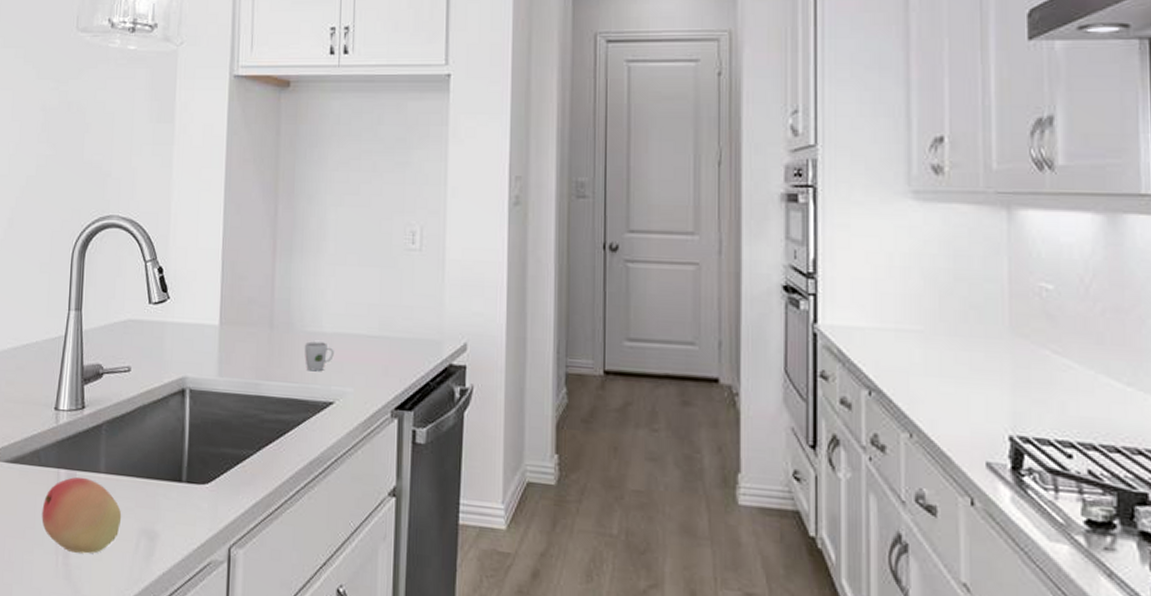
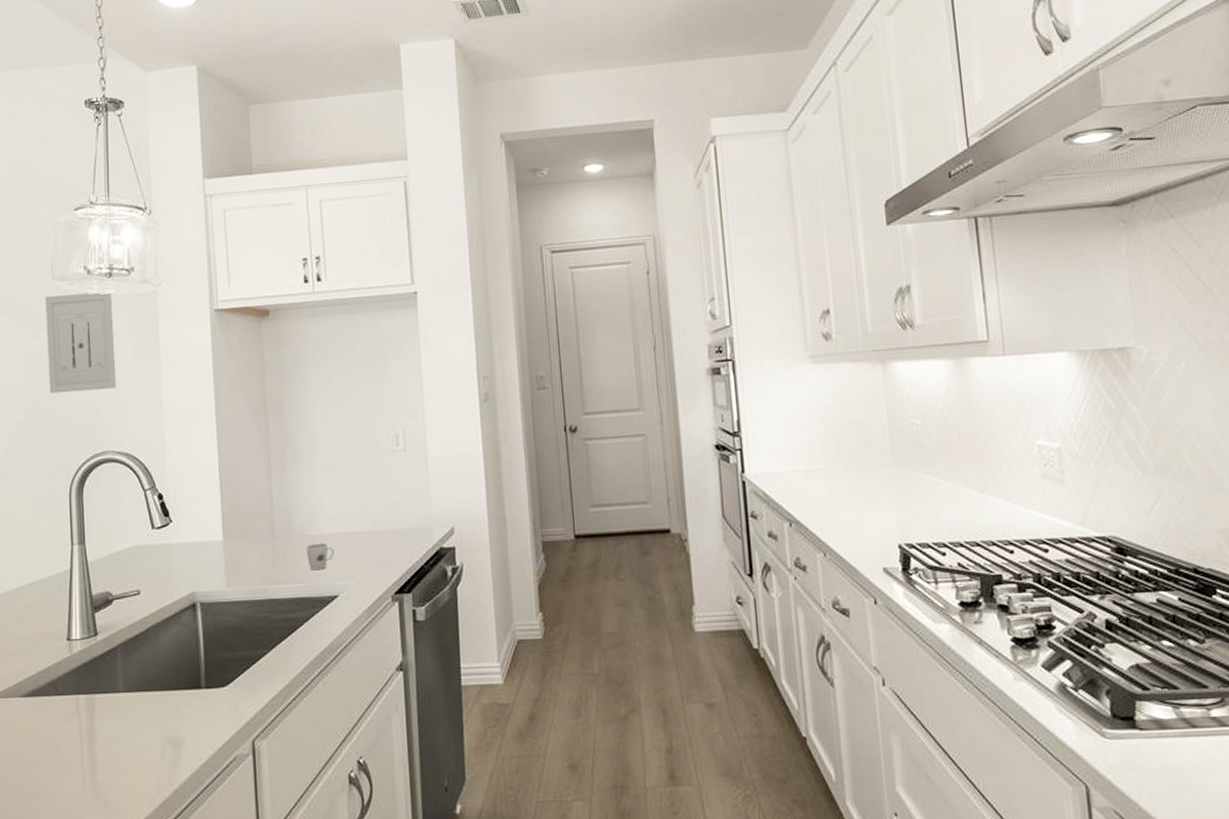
fruit: present [41,476,122,554] -> none [64,699,145,770]
wall art: none [63,47,133,150] -> present [45,291,117,394]

